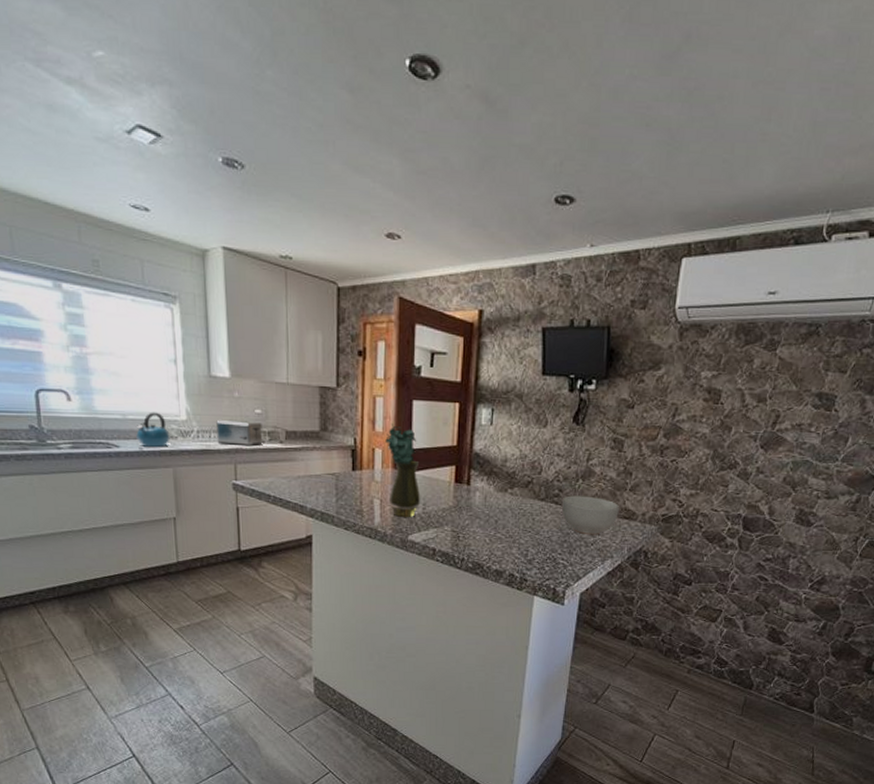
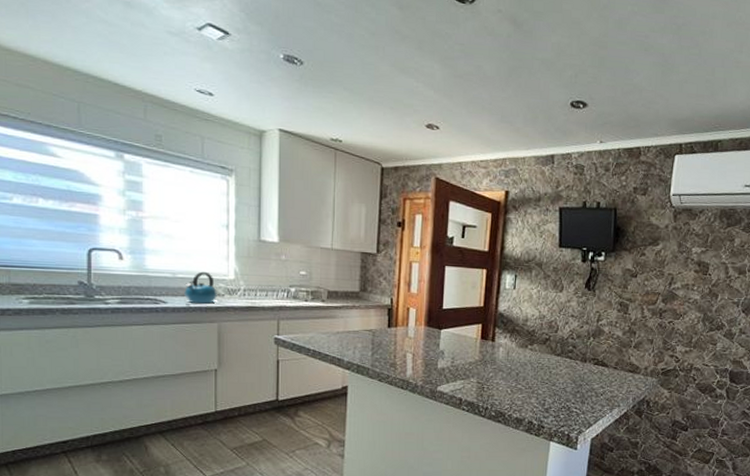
toaster: present [216,419,263,447] -> none [262,279,306,305]
vase: present [385,424,421,517] -> none [419,286,450,370]
bowl: present [561,495,620,535] -> none [575,351,626,387]

